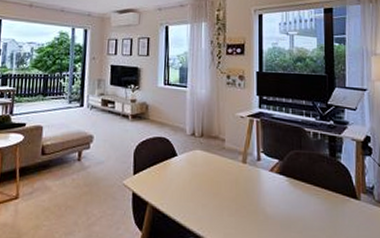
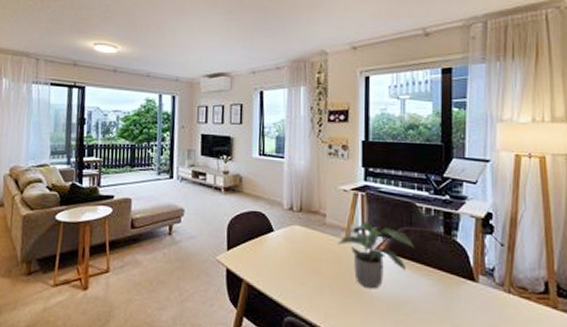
potted plant: none [236,144,305,209] -> present [338,220,415,289]

